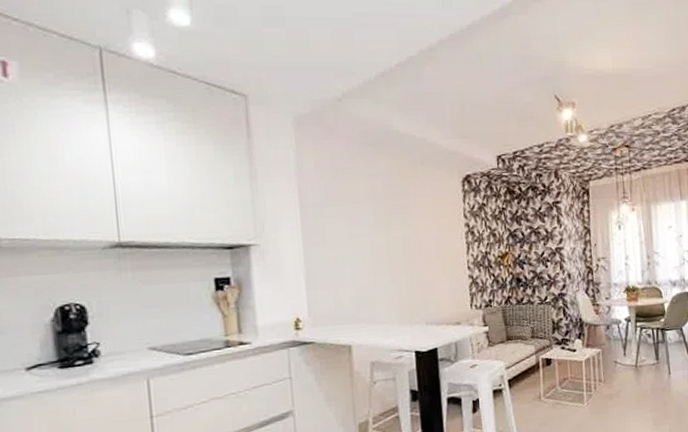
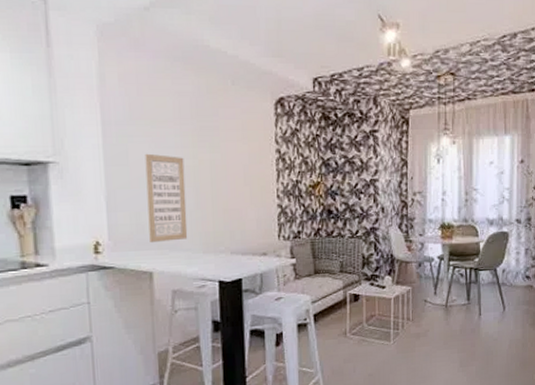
wall art: none [341,232,384,318] -> present [145,153,188,244]

